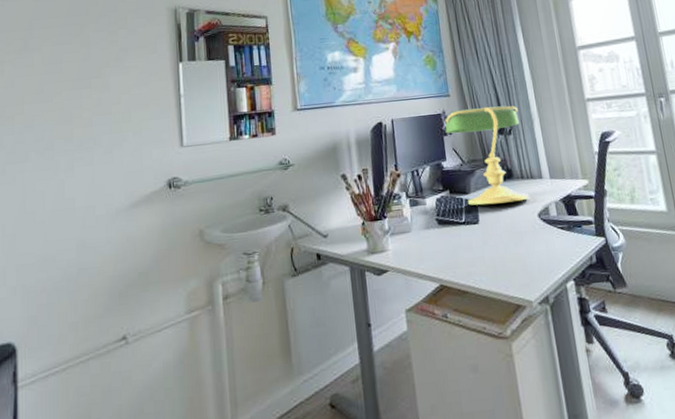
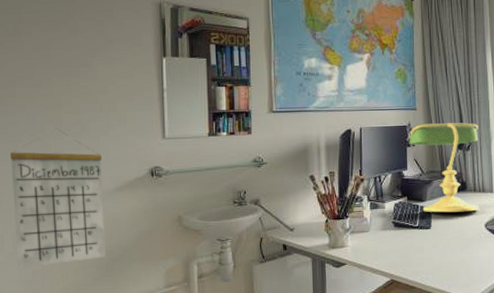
calendar: none [16,144,120,303] -> present [10,128,107,268]

